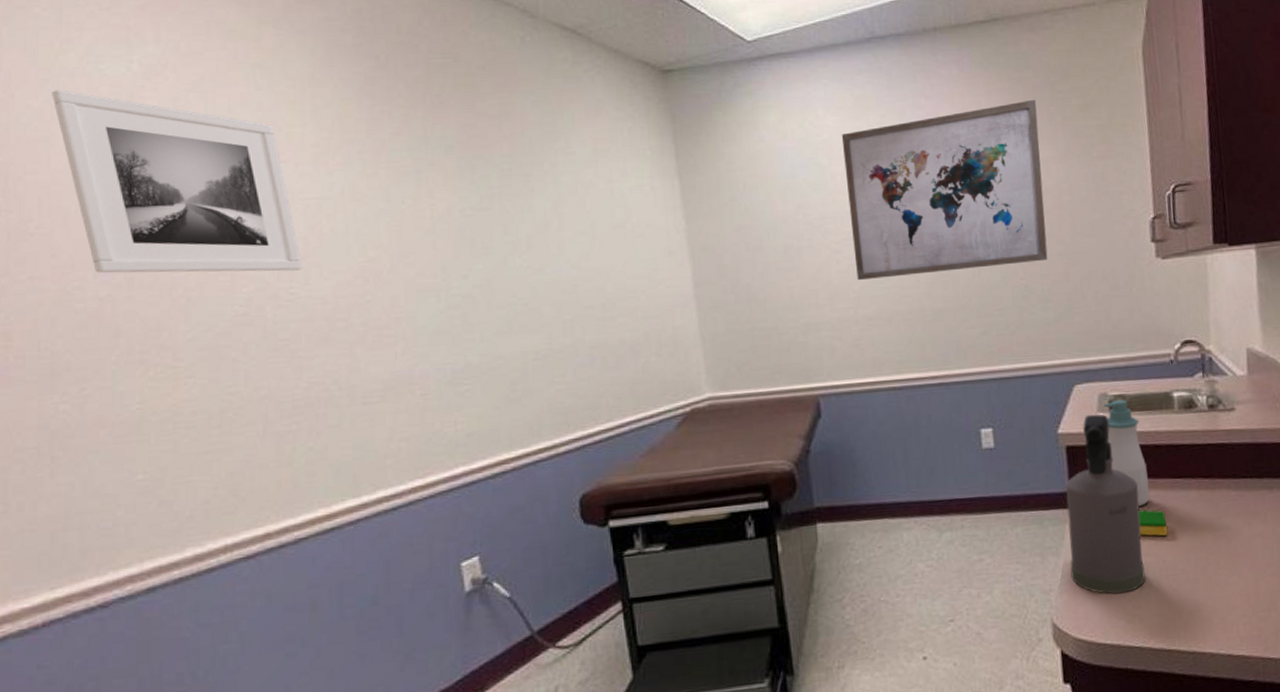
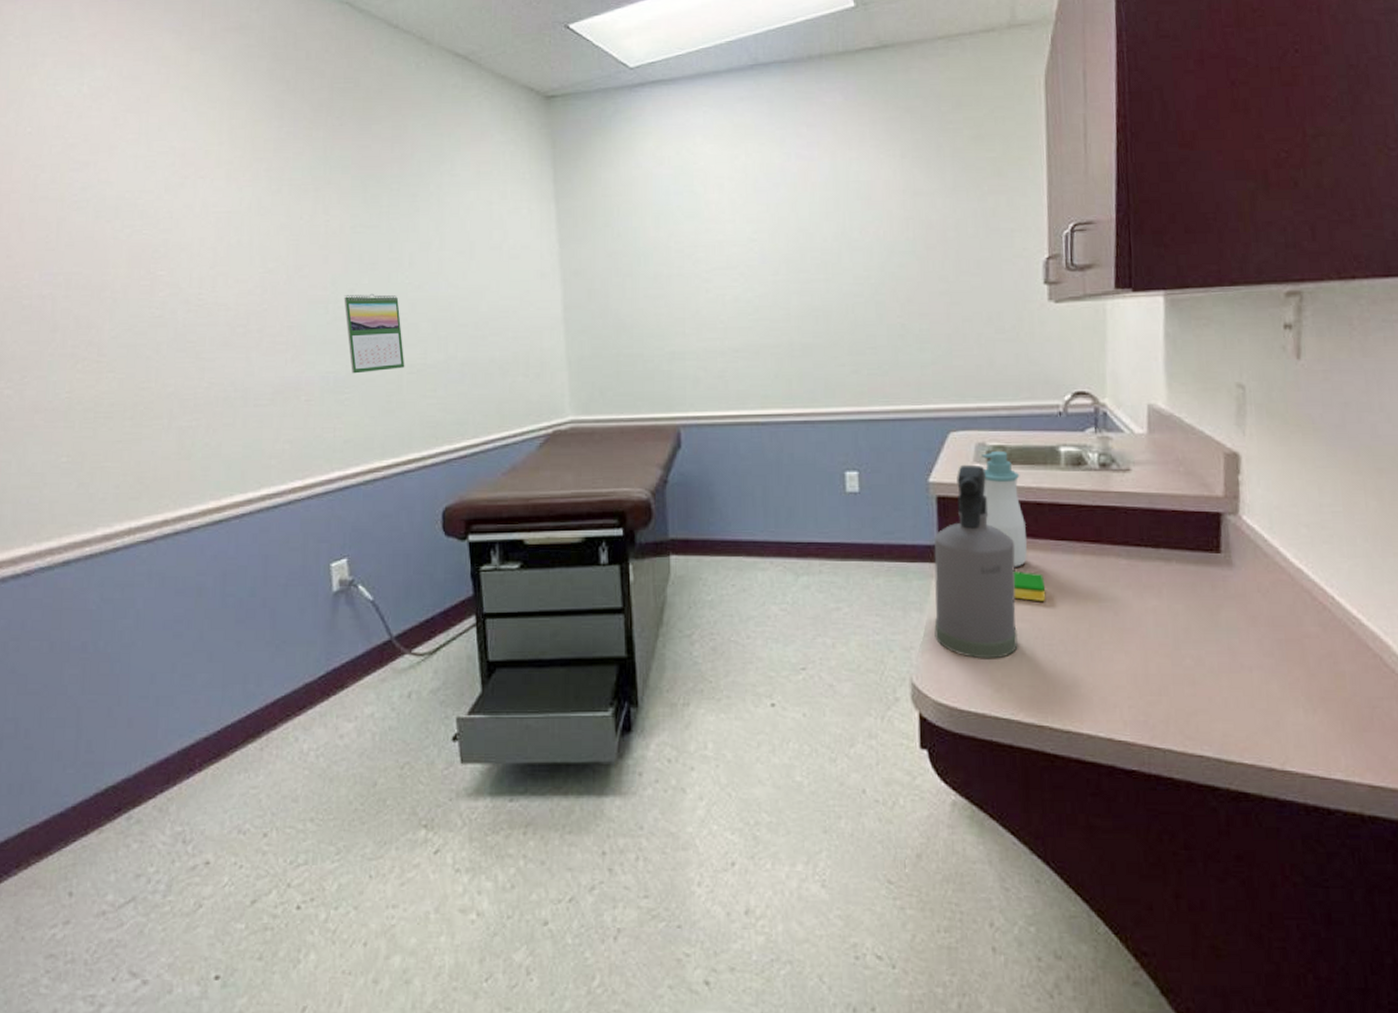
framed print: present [52,90,303,273] -> none [17,109,212,278]
calendar: none [456,279,529,364] -> present [344,293,405,374]
wall art: present [841,99,1048,281] -> none [718,129,928,311]

